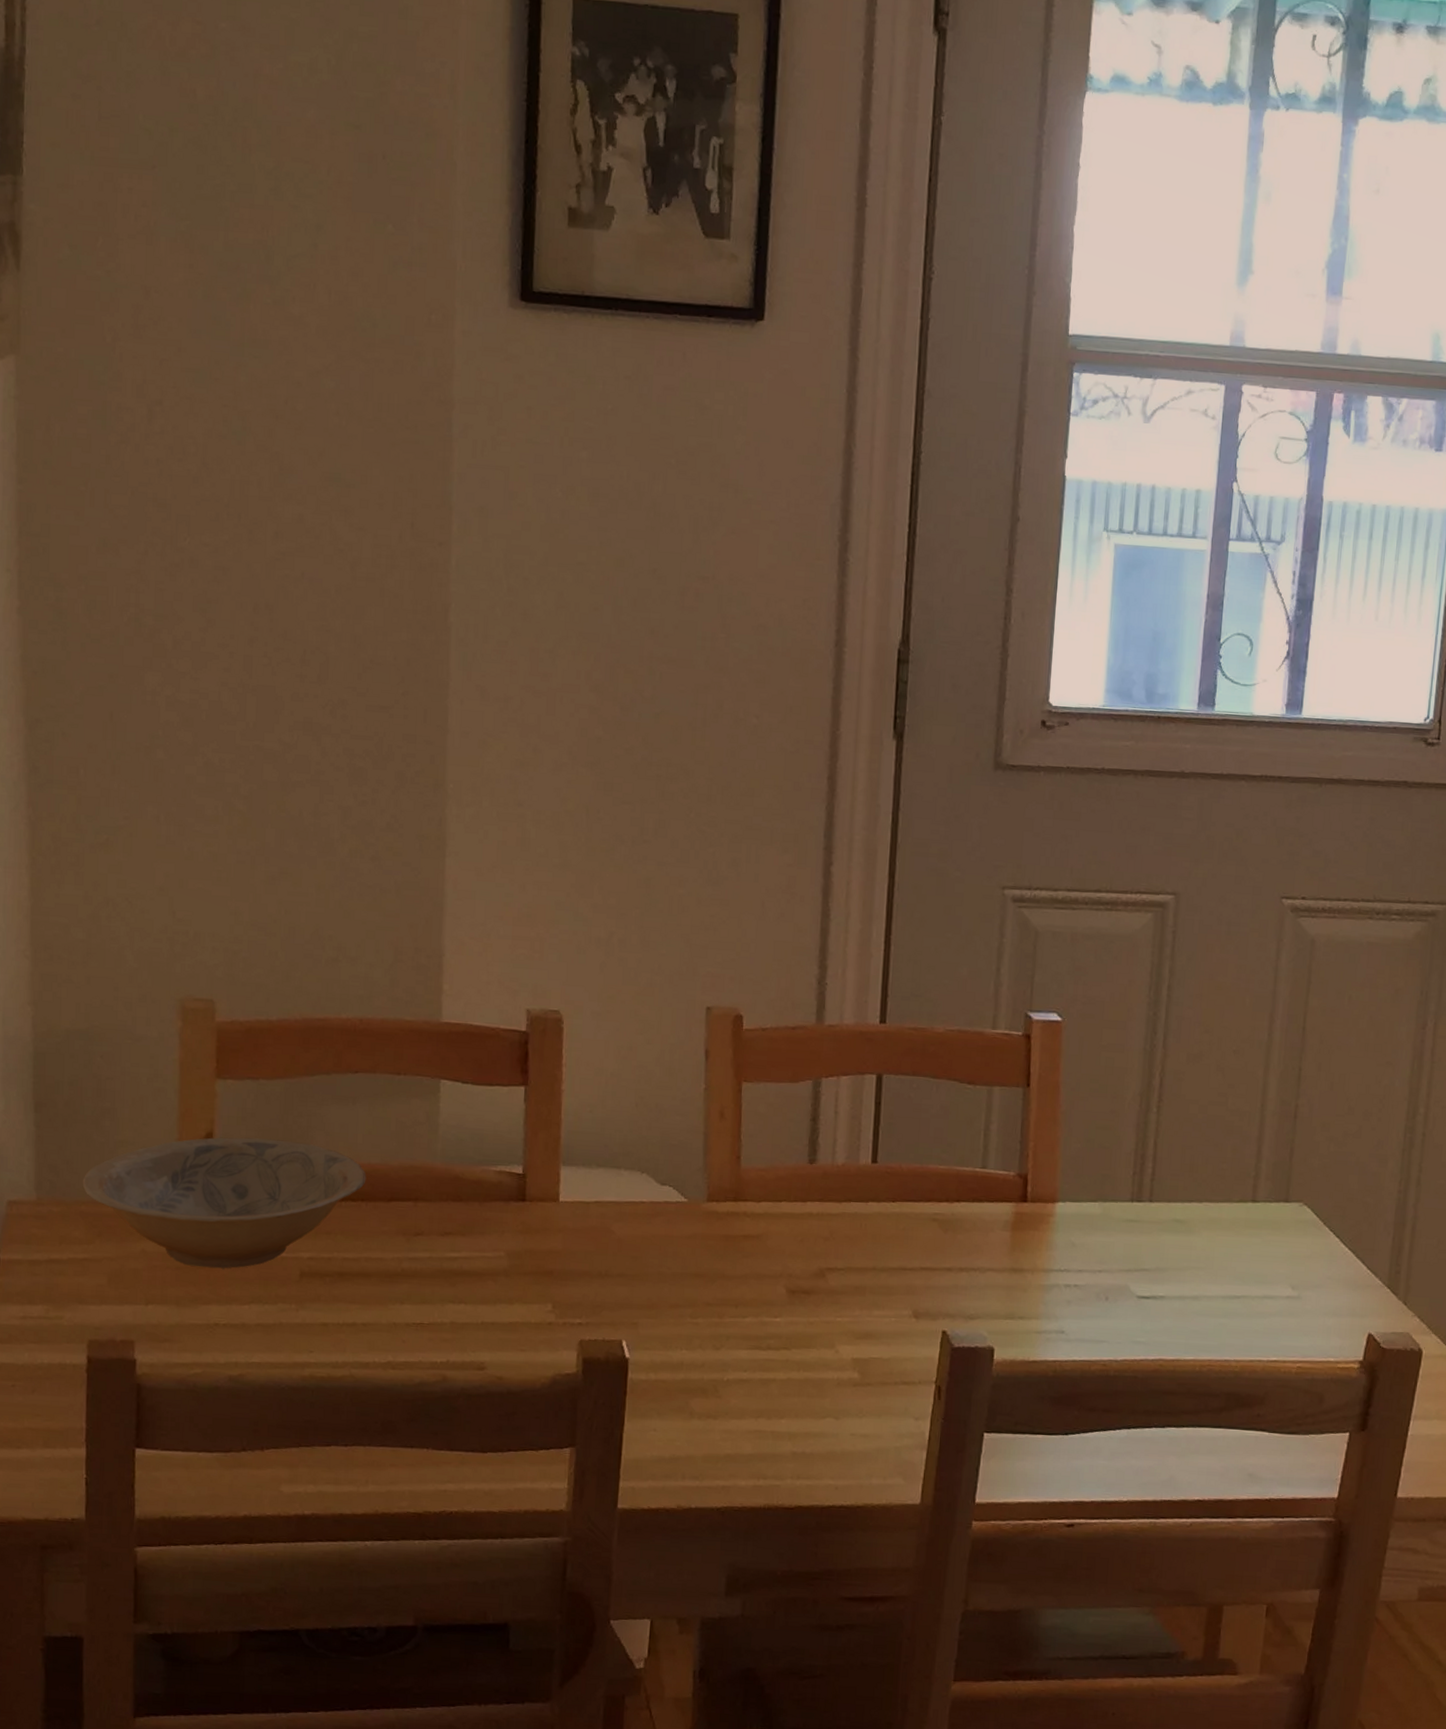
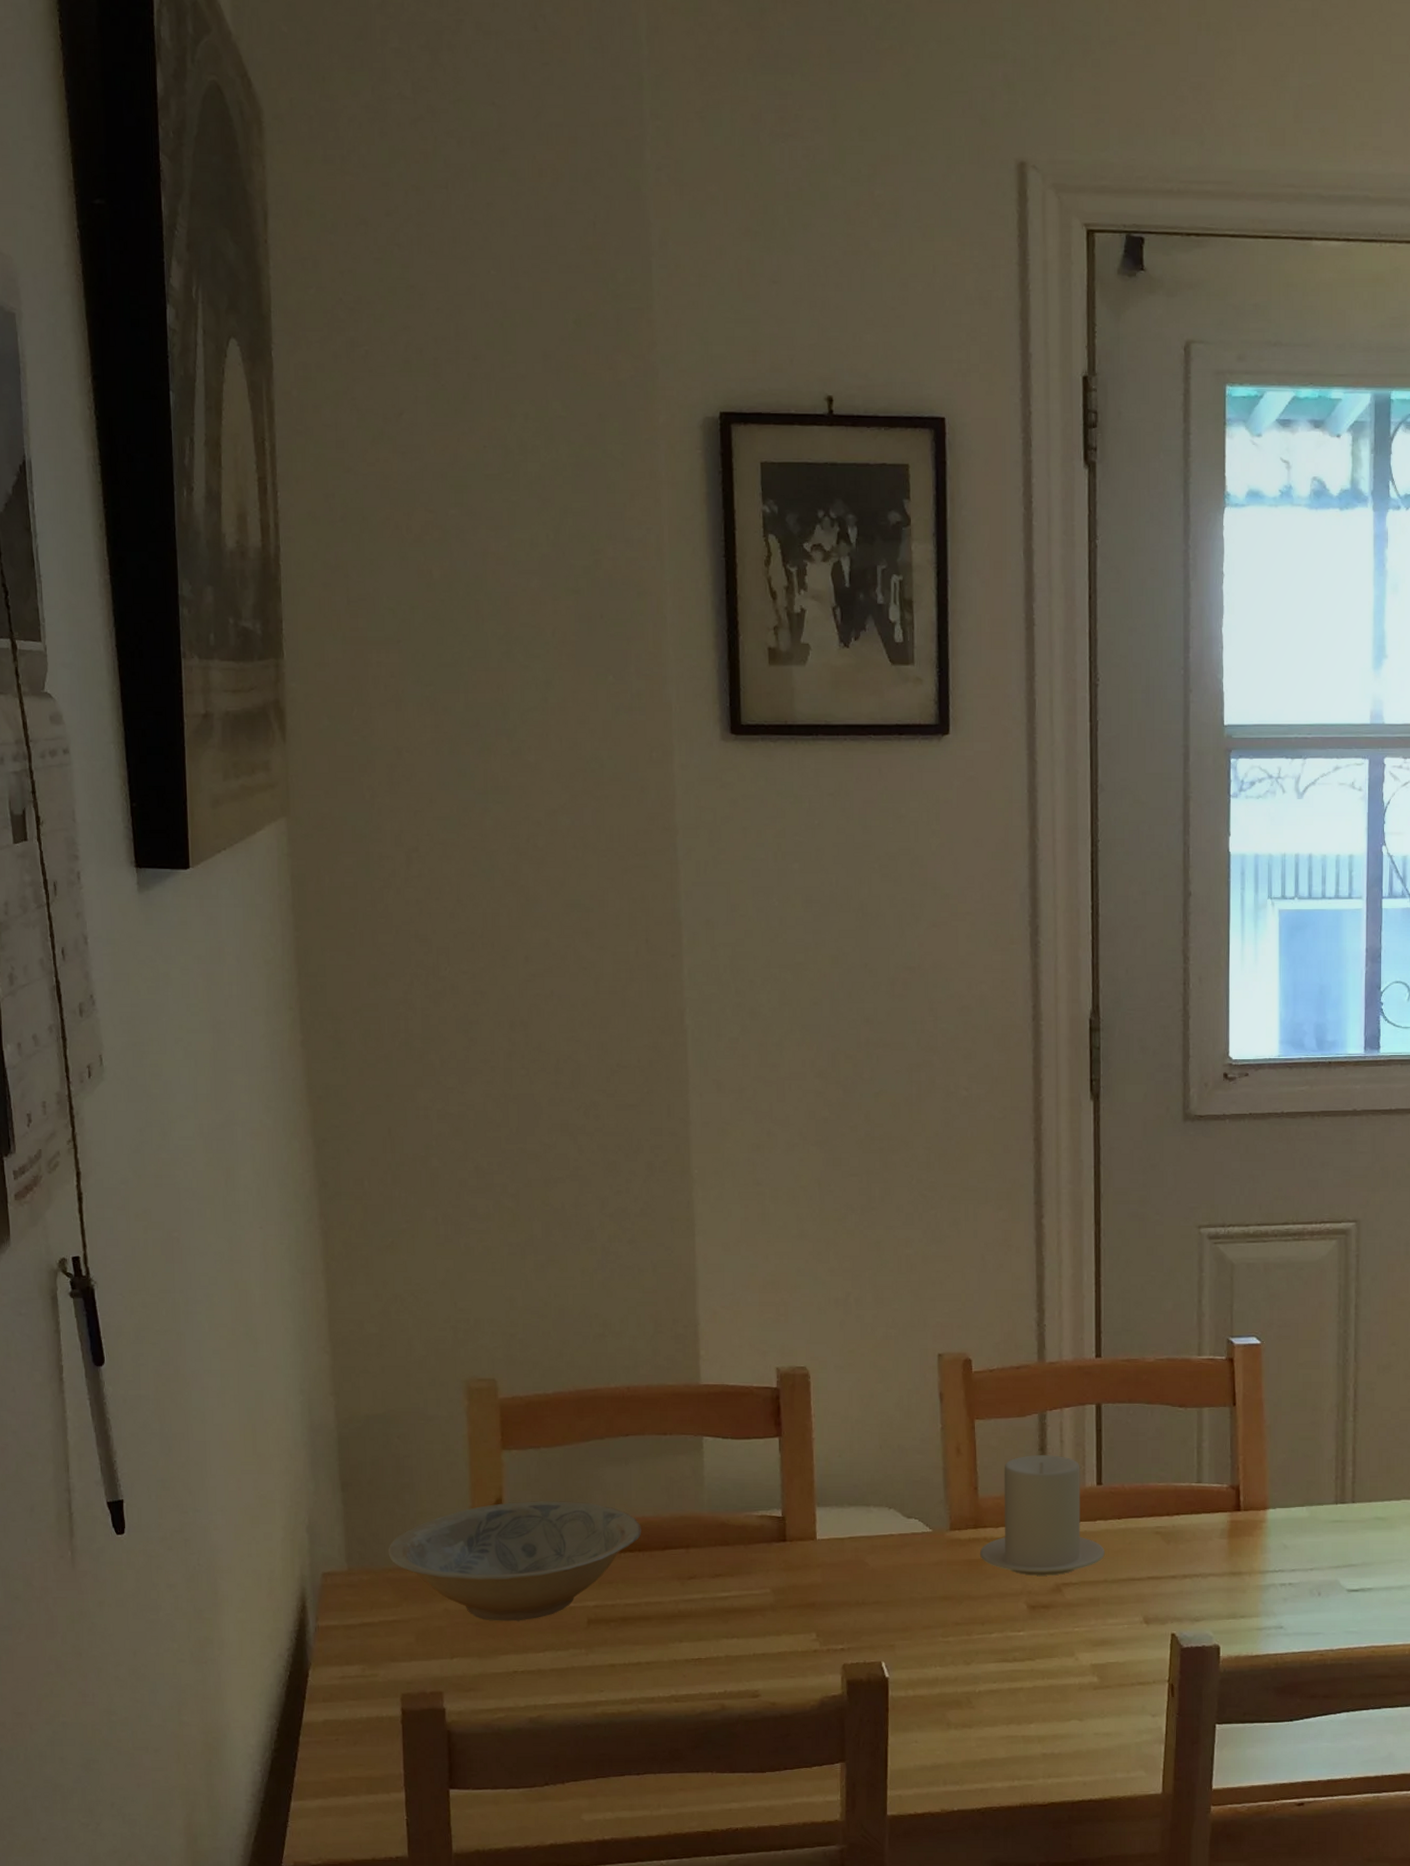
candle: none [738,1125,876,1259] -> present [980,1455,1105,1576]

